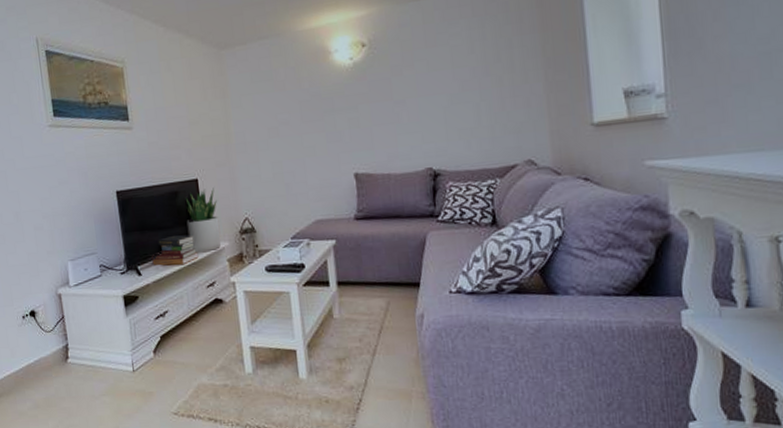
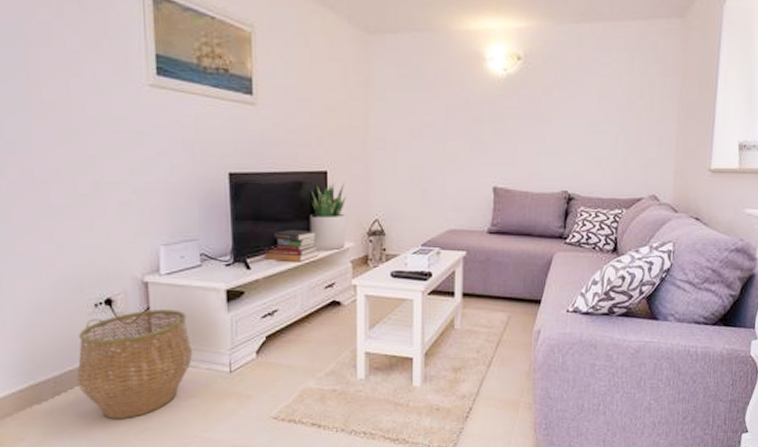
basket: none [13,317,102,418] -> present [77,310,193,420]

